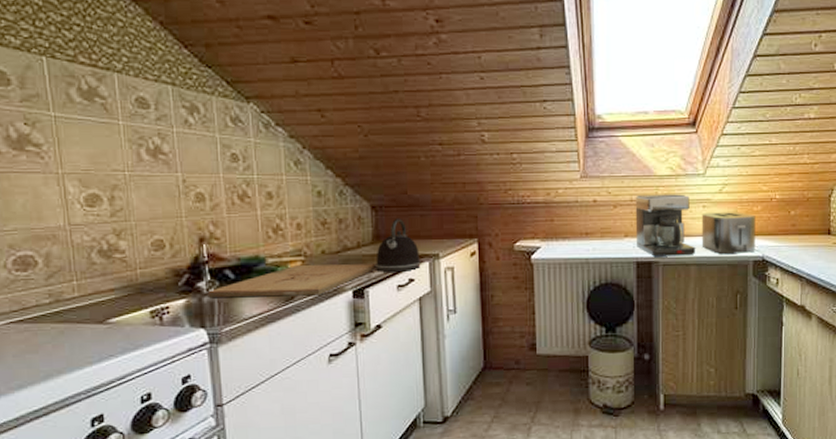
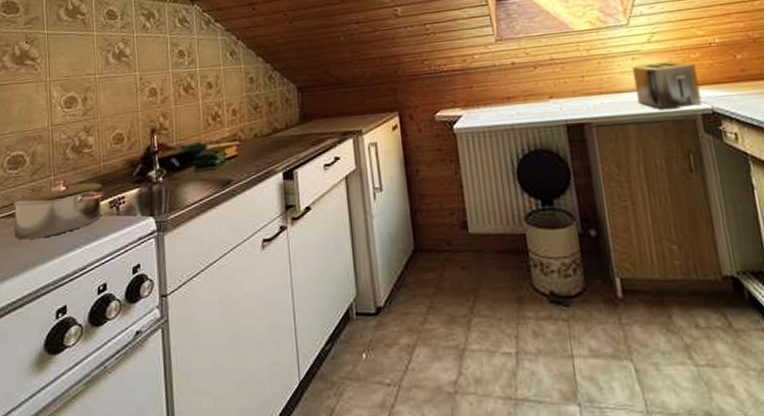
cooking pot: none [24,284,146,348] -> present [13,179,106,240]
cutting board: present [207,264,377,298] -> none [157,144,305,186]
kettle: present [376,218,421,273] -> none [303,96,346,153]
coffee maker: present [635,194,695,257] -> none [555,48,631,118]

